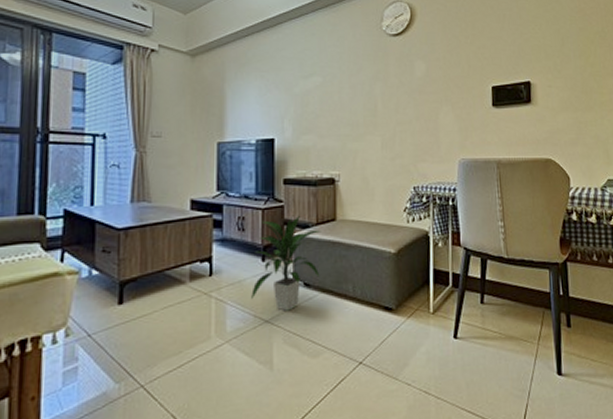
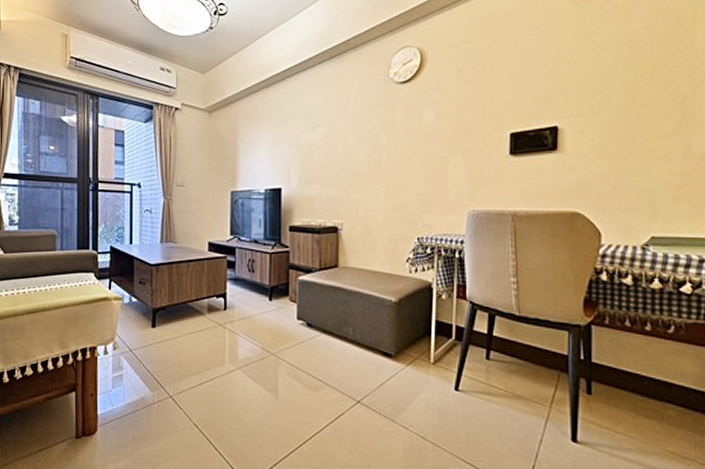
indoor plant: present [251,215,323,311] -> none [260,260,325,347]

